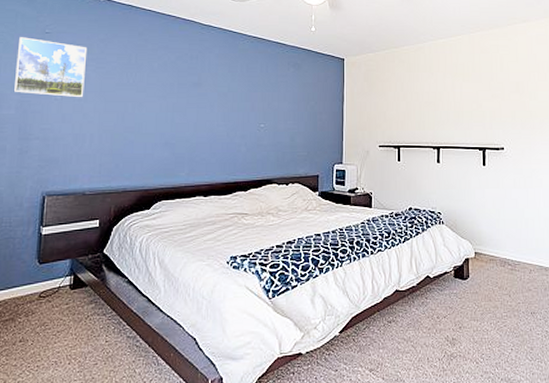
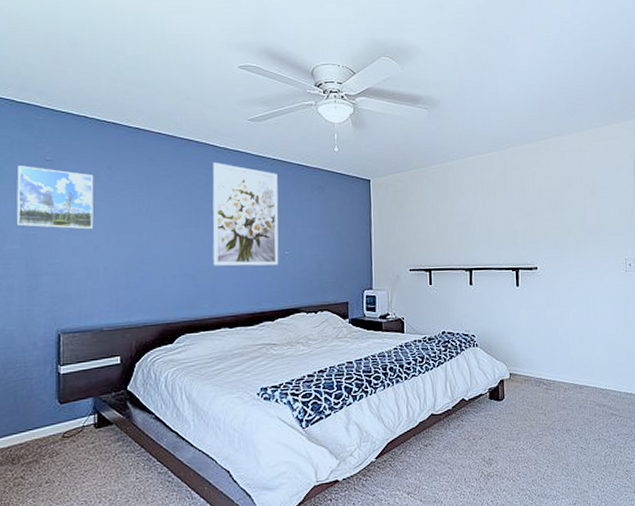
wall art: none [192,39,257,137] -> present [212,163,279,266]

